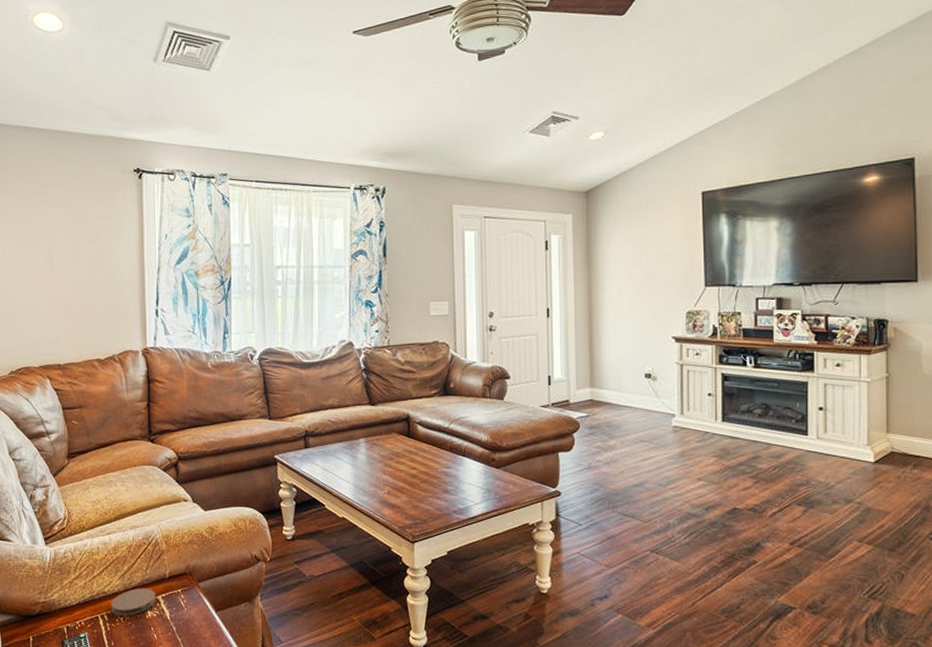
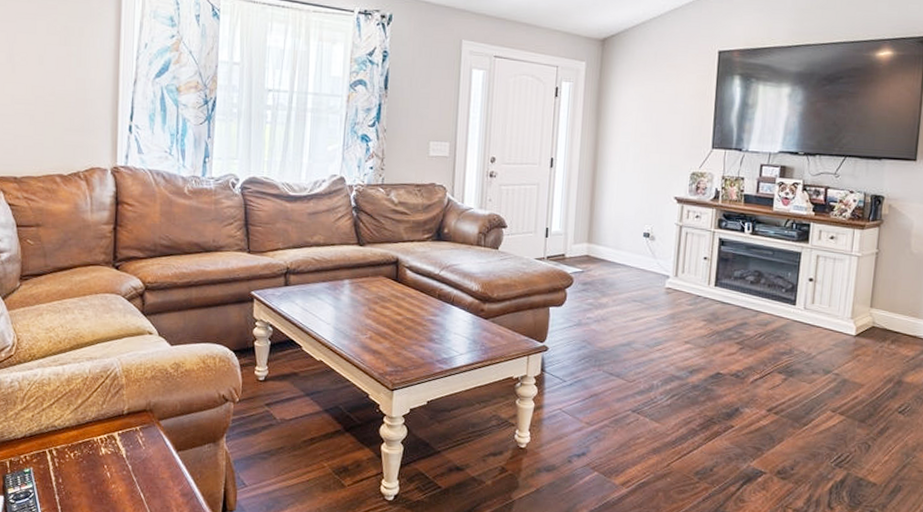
coaster: present [111,588,156,616] -> none [61,423,112,452]

